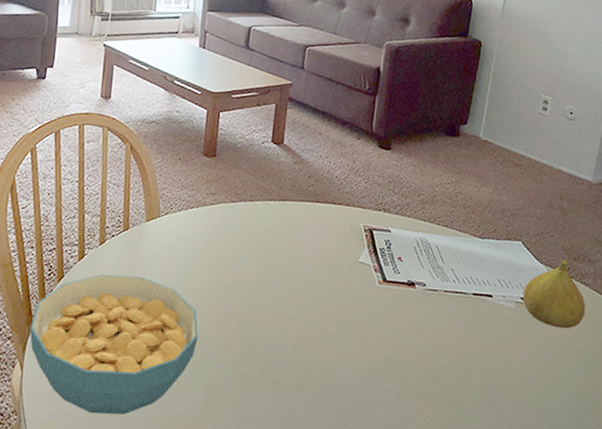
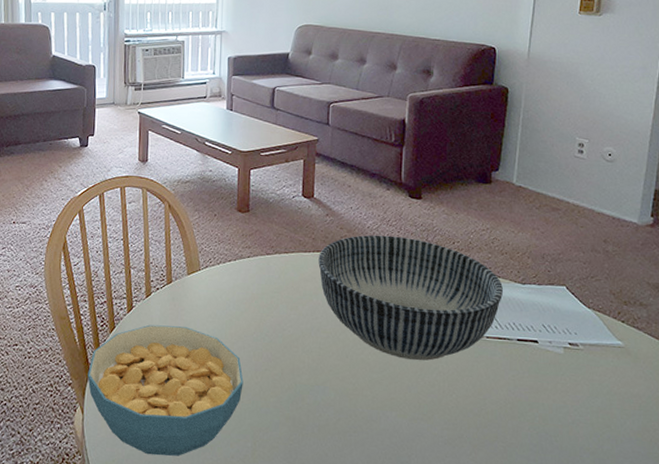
bowl: none [283,185,463,315] -> present [318,235,503,361]
fruit: present [522,259,586,329] -> none [570,303,641,375]

